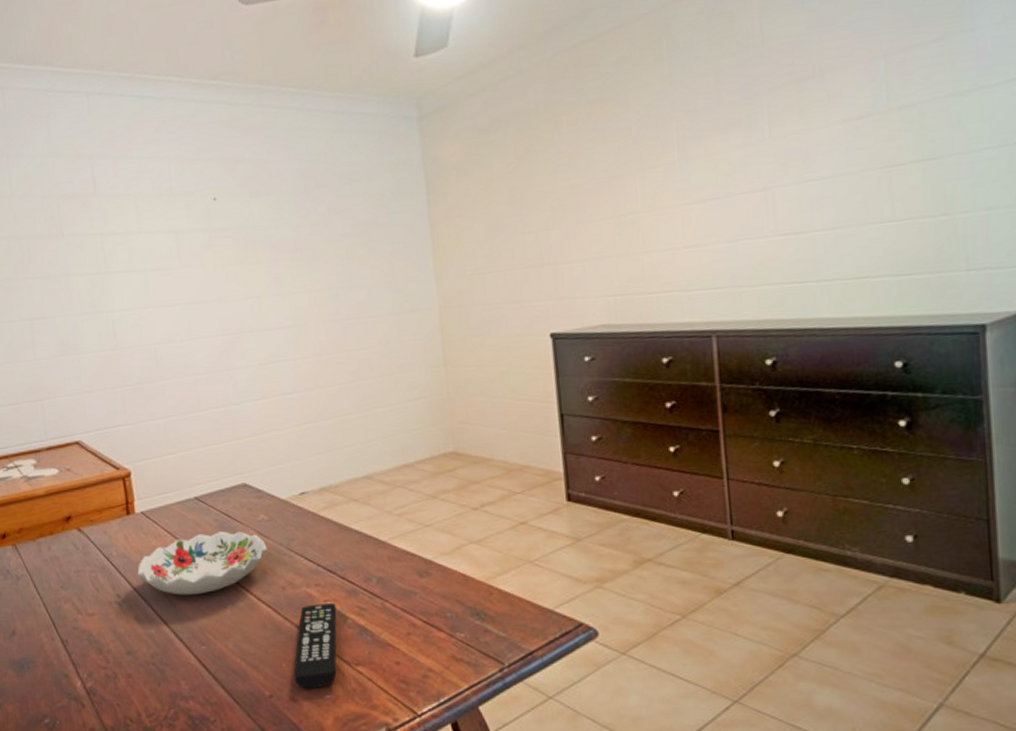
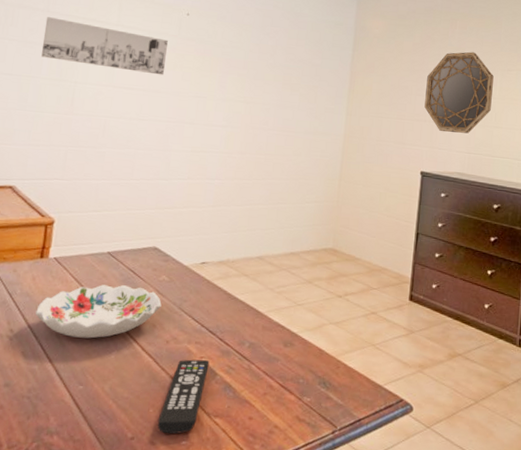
wall art: none [62,236,206,291] -> present [41,17,168,75]
home mirror: none [534,154,635,276] -> present [424,51,494,134]

